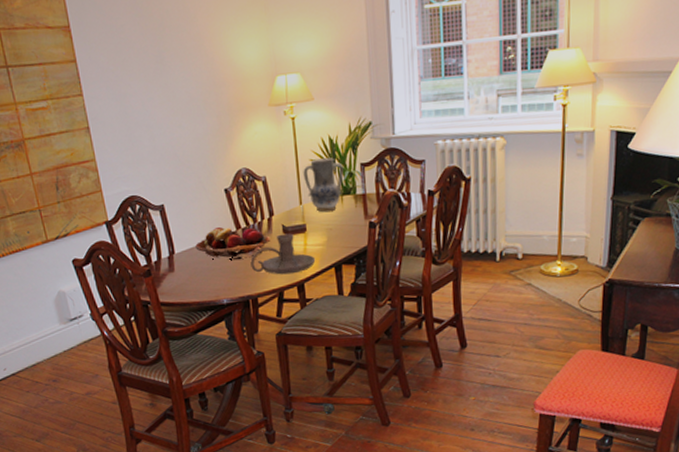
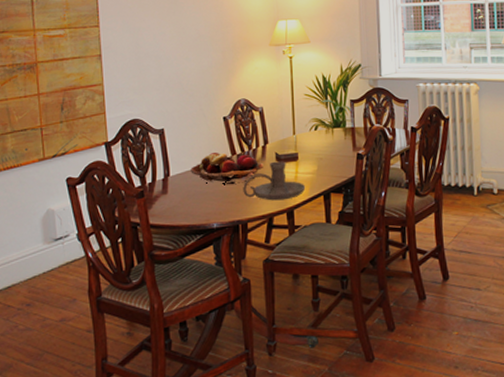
vase: present [303,157,344,213] -> none [297,93,335,143]

